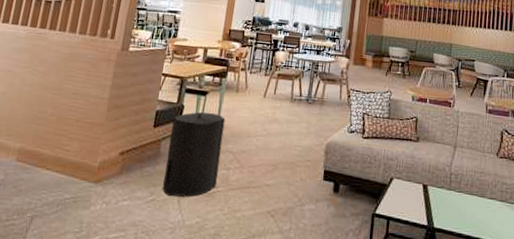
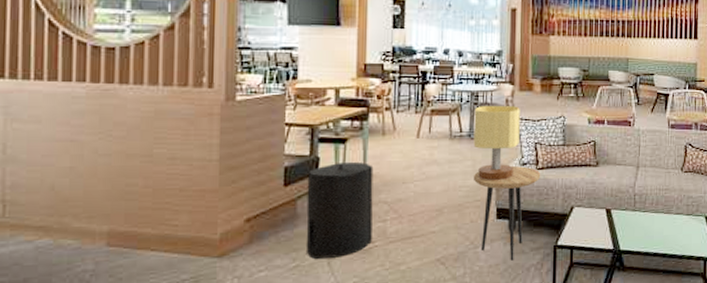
side table: none [306,132,366,223] -> present [473,166,541,261]
table lamp: none [310,75,353,145] -> present [473,106,520,181]

